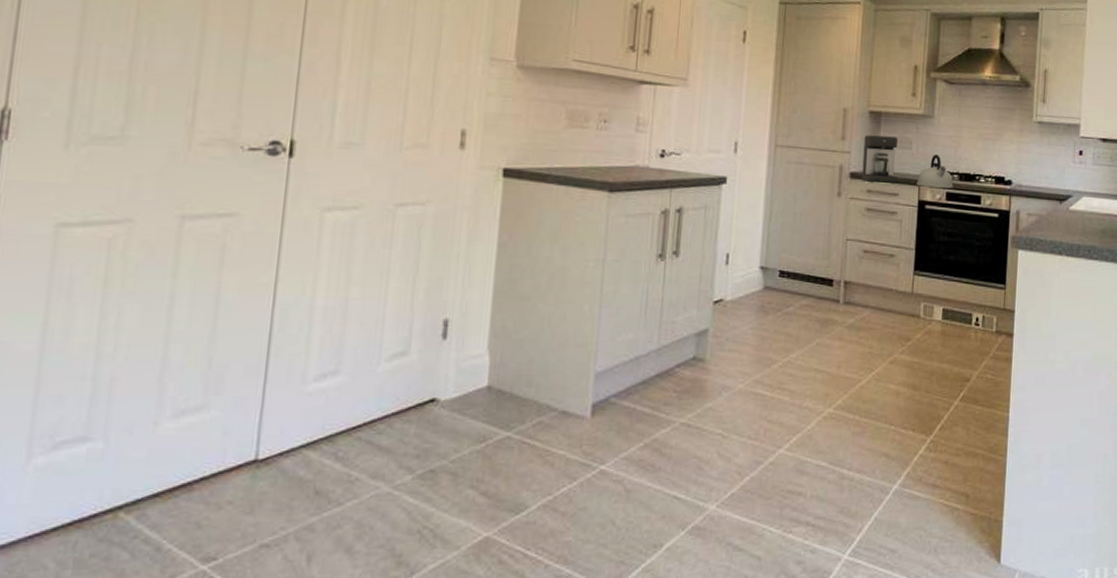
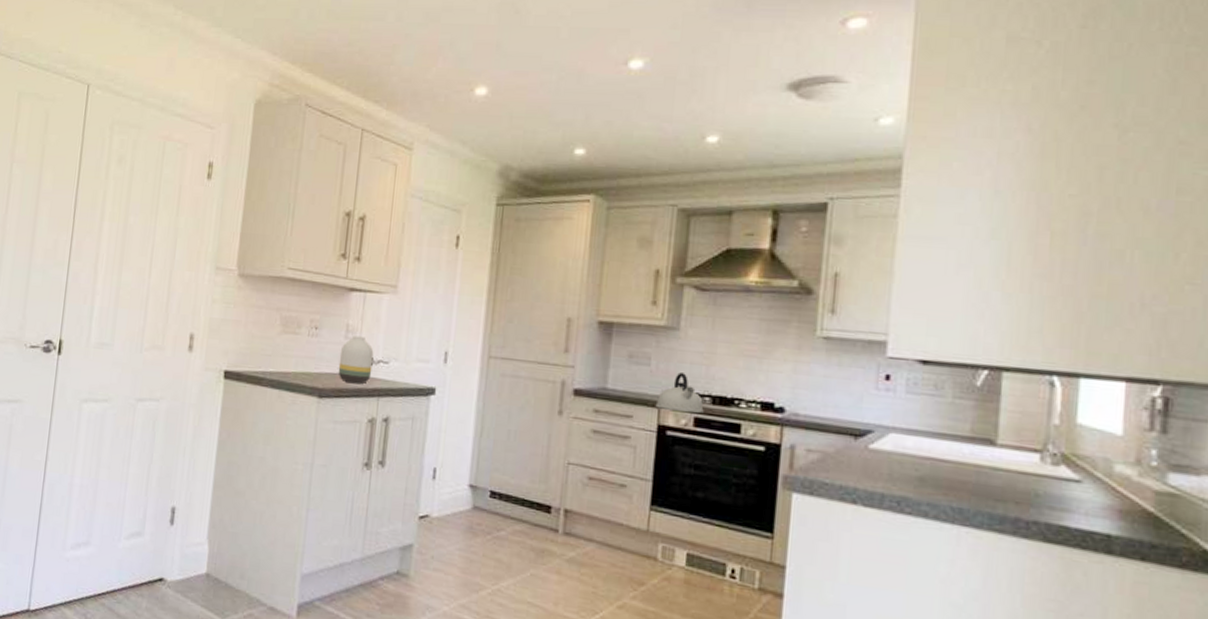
vase: none [629,128,666,177] -> present [338,335,374,384]
coffee maker: present [861,135,899,184] -> none [587,347,633,405]

